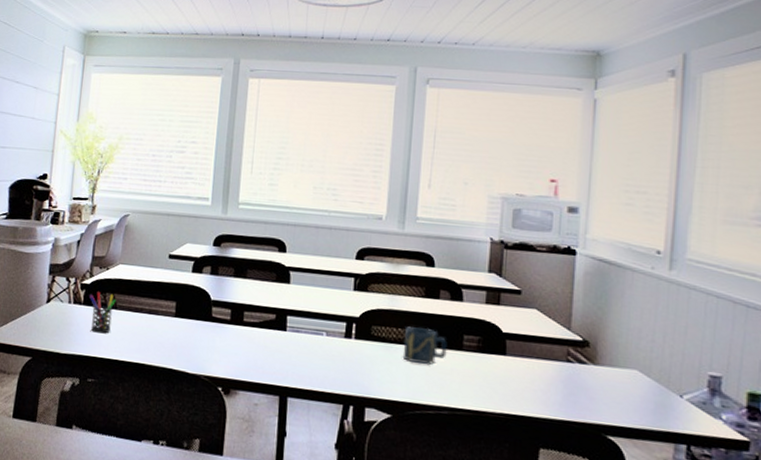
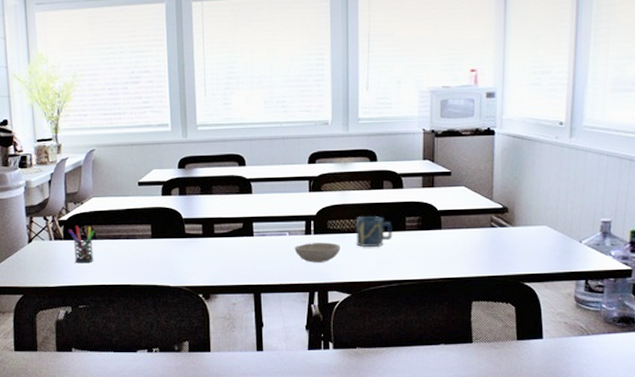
bowl: none [330,347,384,373] -> present [294,242,341,263]

